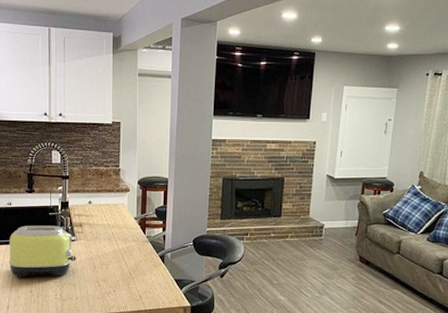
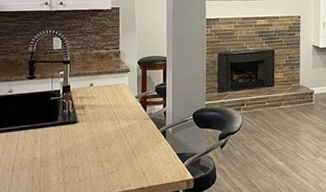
toaster: present [8,225,77,277] -> none [9,109,79,164]

